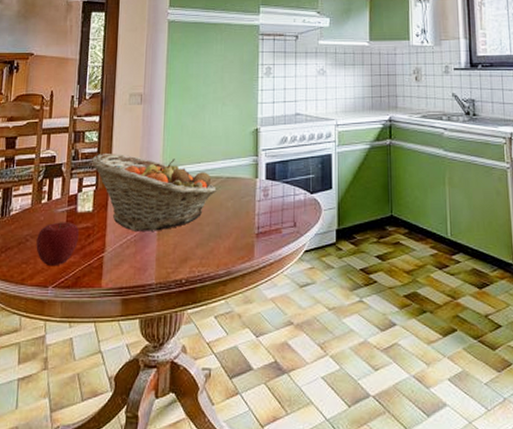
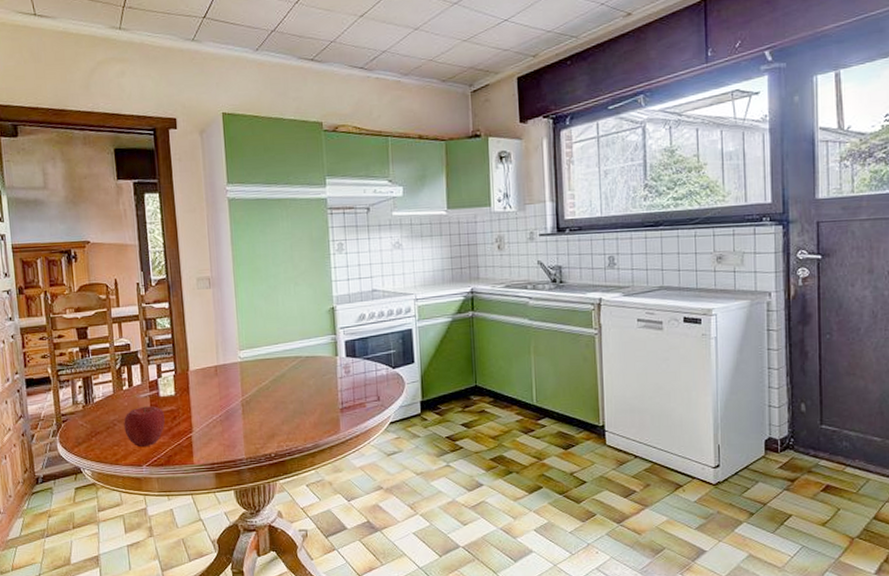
fruit basket: present [91,154,217,231] -> none [166,339,297,412]

